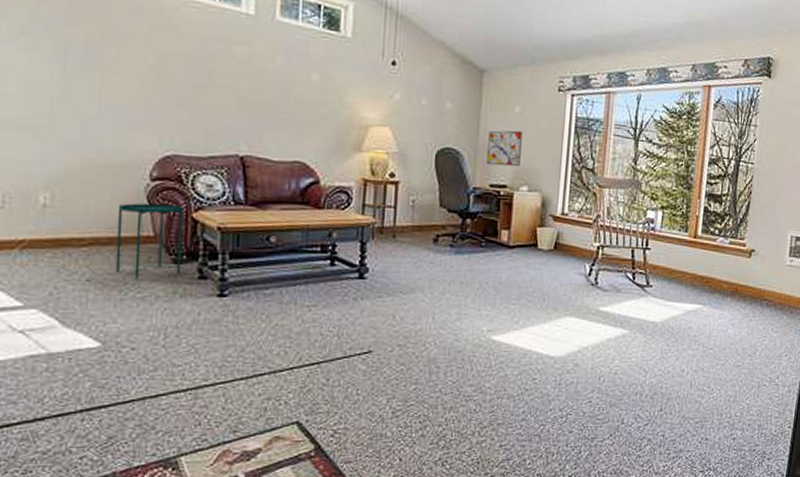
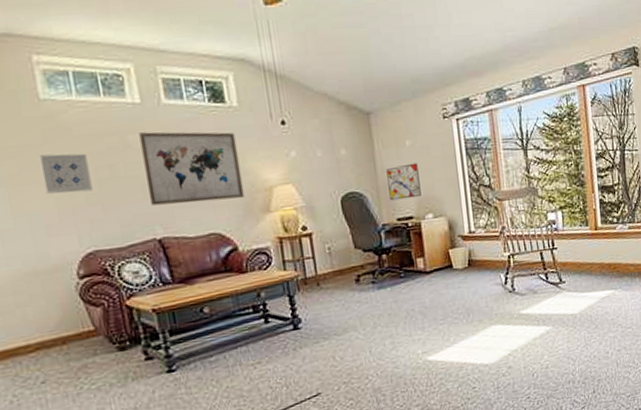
side table: present [115,203,184,278] -> none [54,296,128,372]
wall art: none [138,47,187,94] -> present [38,153,93,194]
wall art: none [242,45,342,131] -> present [139,132,245,206]

